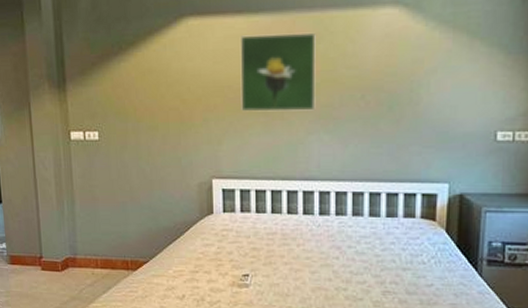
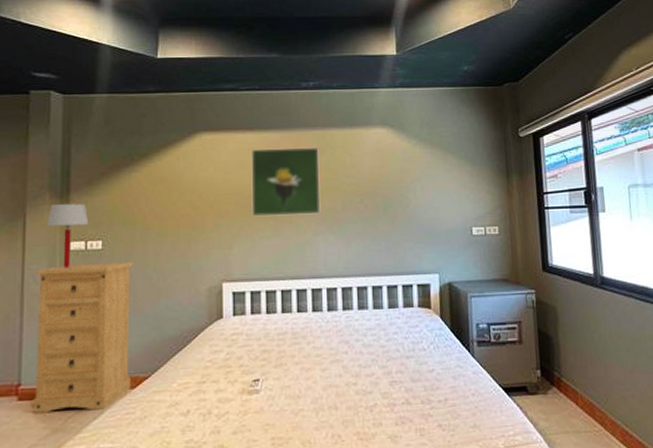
dresser: none [43,153,132,286] -> present [31,262,133,414]
table lamp: none [48,94,85,157] -> present [46,203,89,269]

